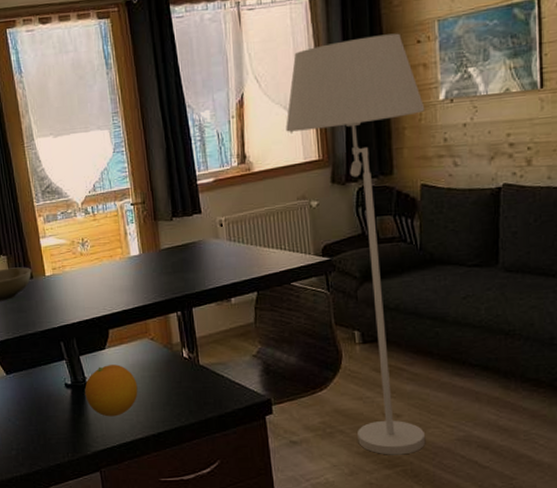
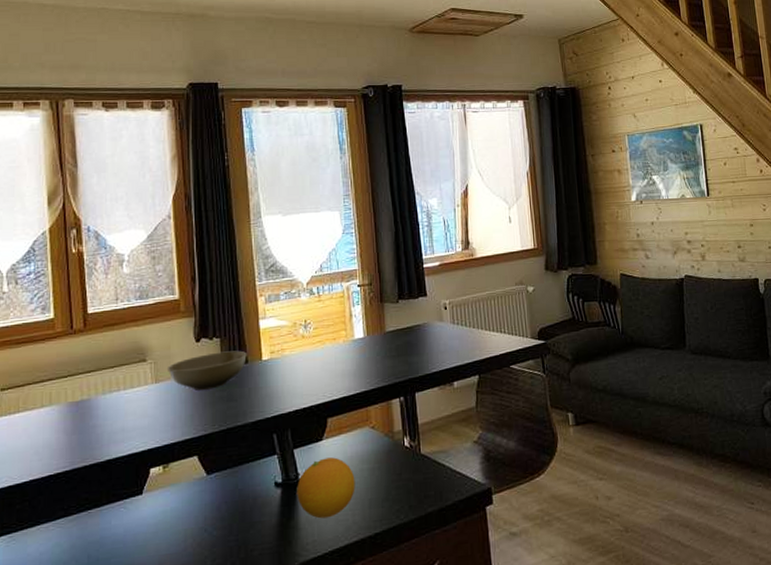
floor lamp: present [286,33,426,455] -> none [505,143,635,541]

